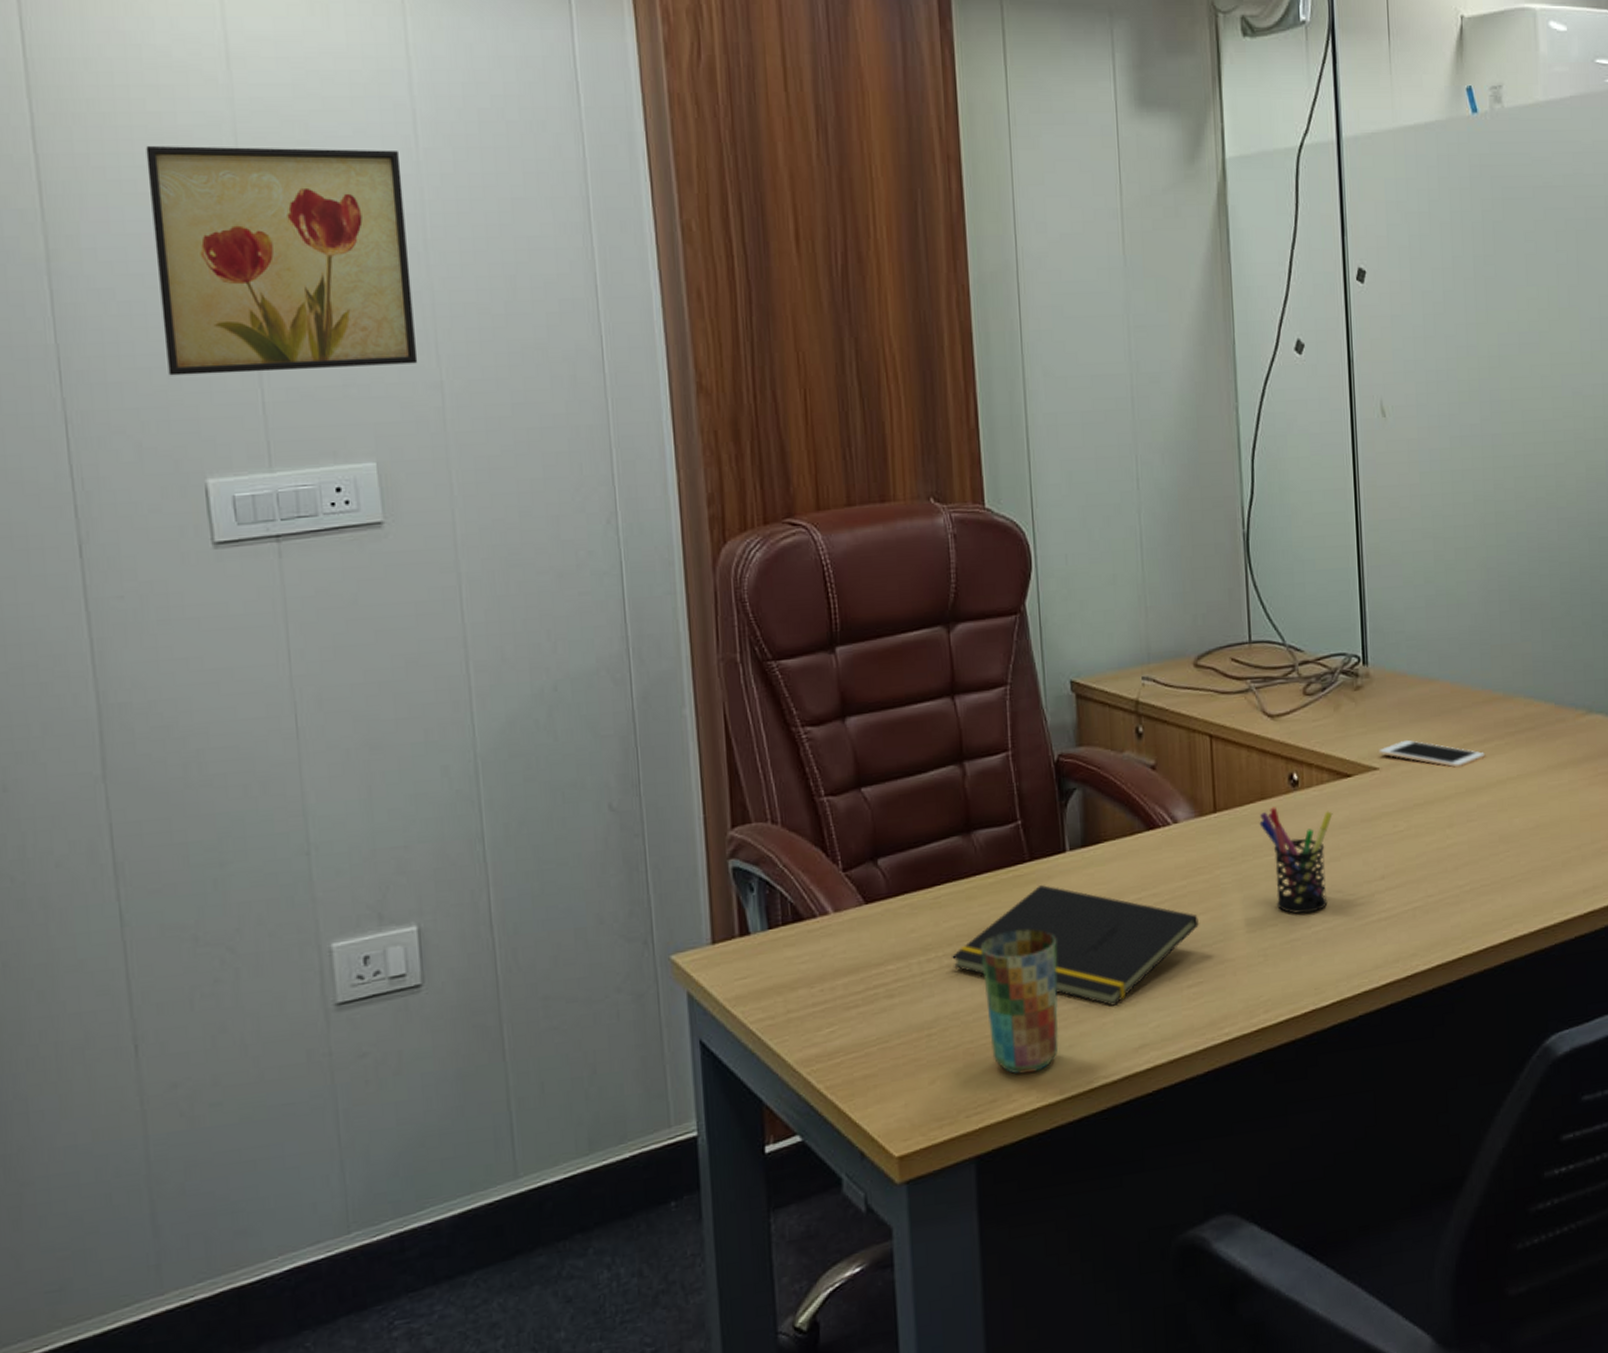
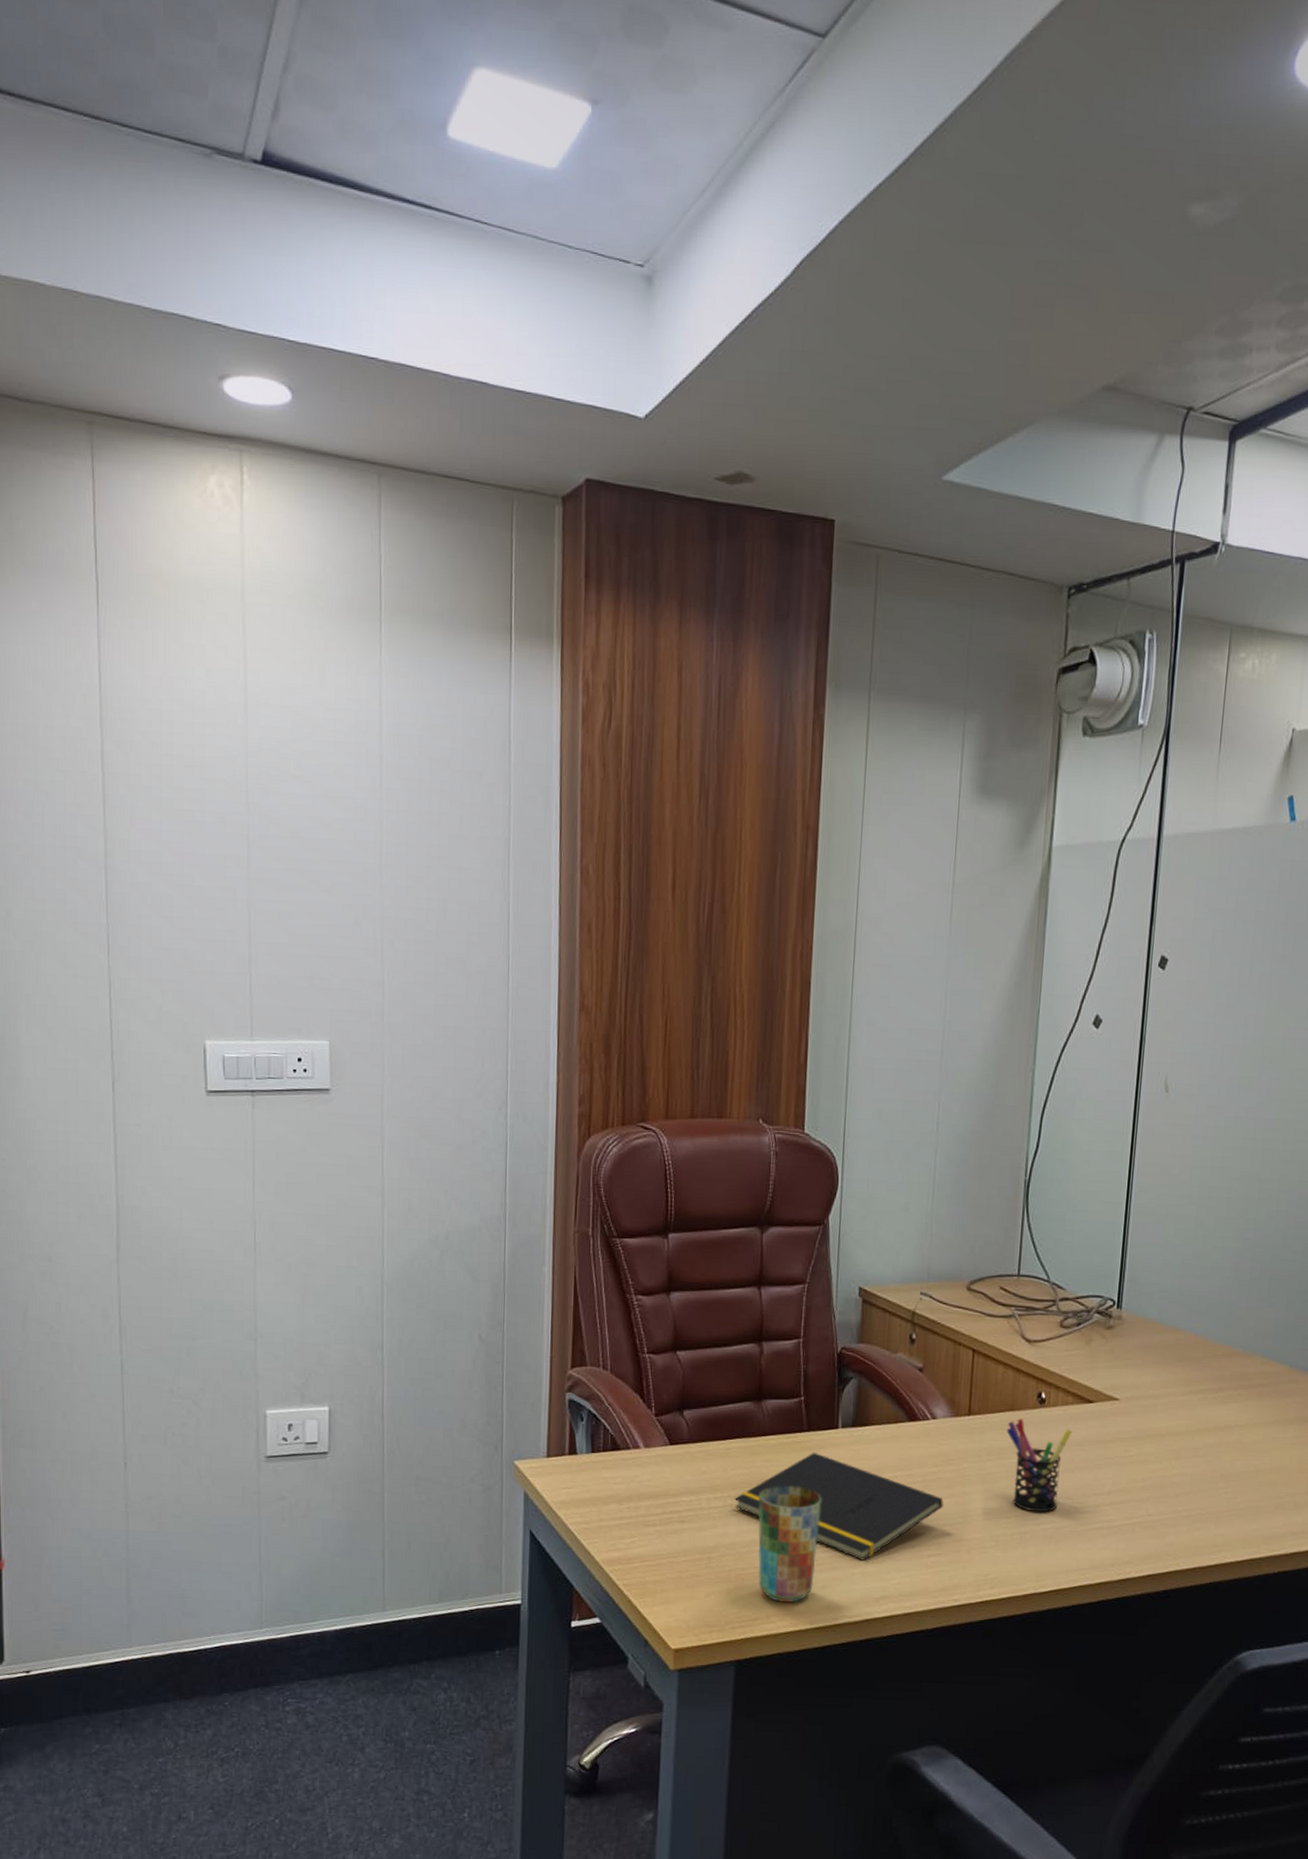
wall art: present [146,145,418,376] -> none [181,771,368,965]
cell phone: present [1379,739,1485,768] -> none [1121,1378,1218,1410]

